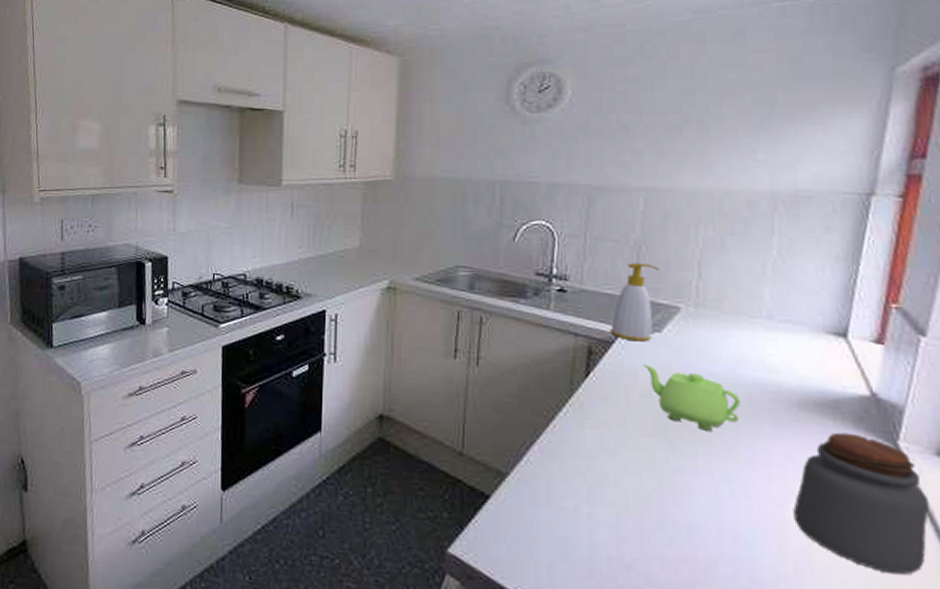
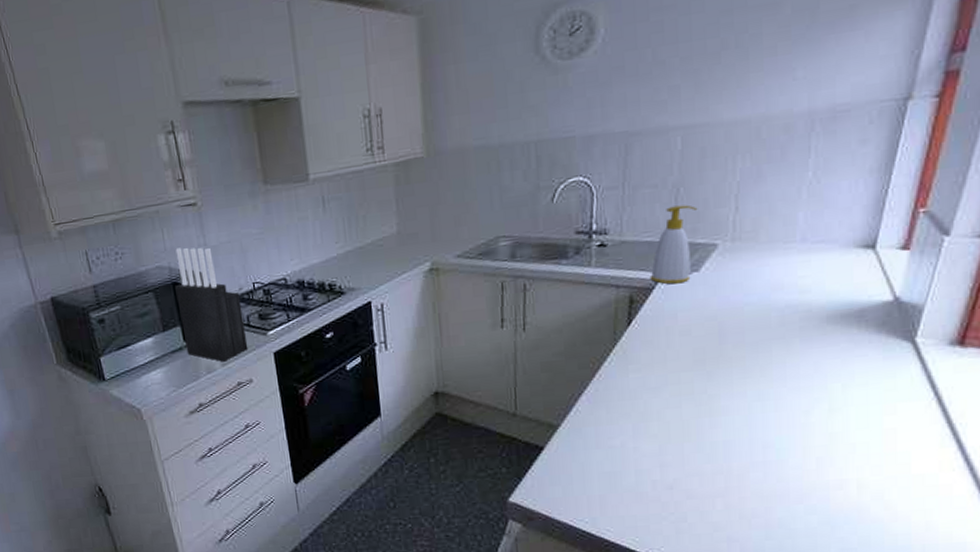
knife block: none [137,229,199,348] -> present [175,247,249,362]
teapot: present [643,364,741,431] -> none [682,304,773,357]
jar: present [793,432,930,575] -> none [818,337,939,454]

